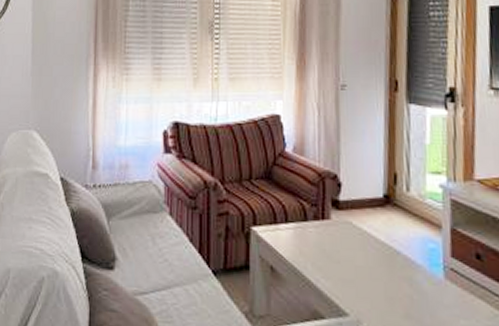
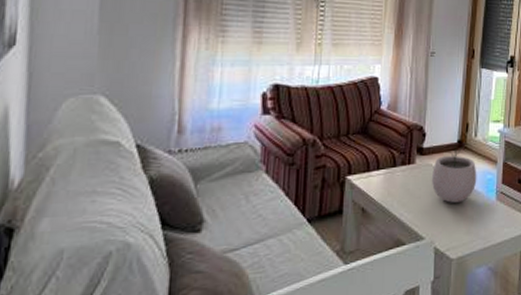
plant pot: none [351,199,415,275] -> present [431,144,477,203]

